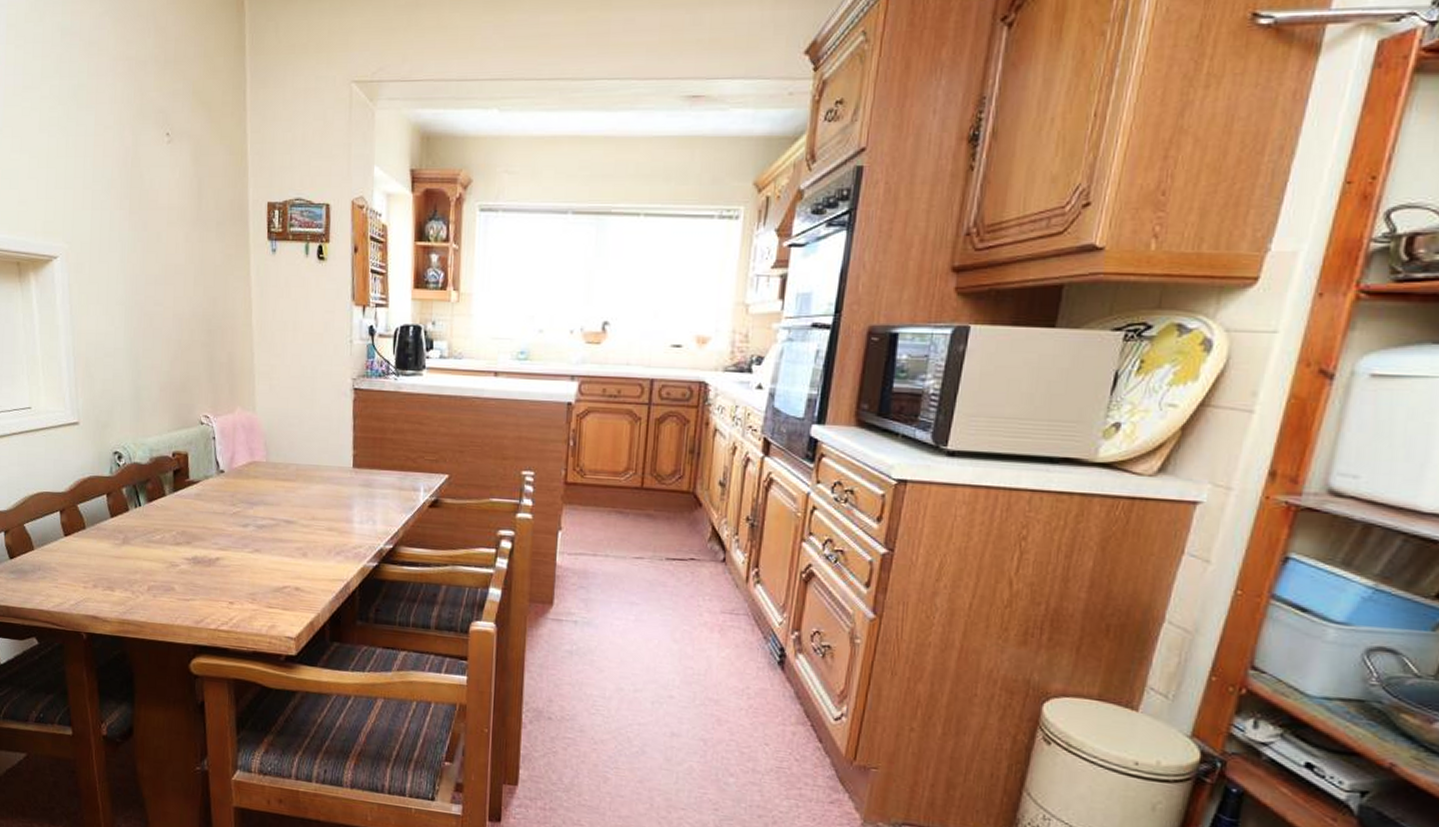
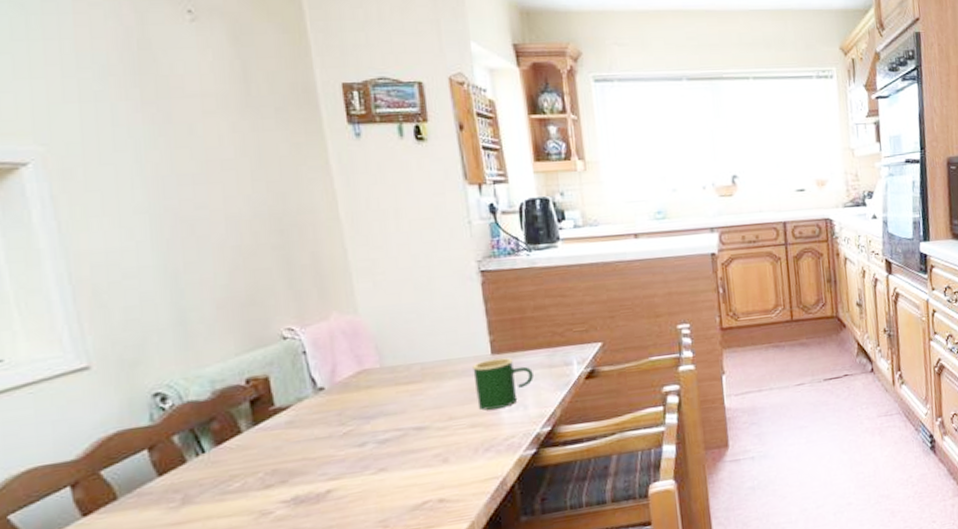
mug: none [336,471,385,519] -> present [472,357,534,410]

